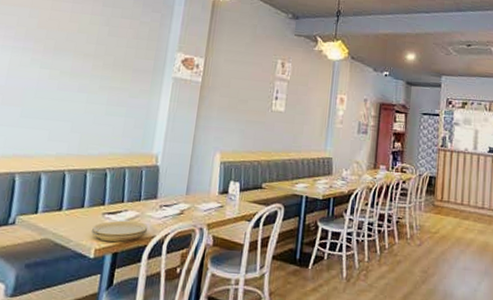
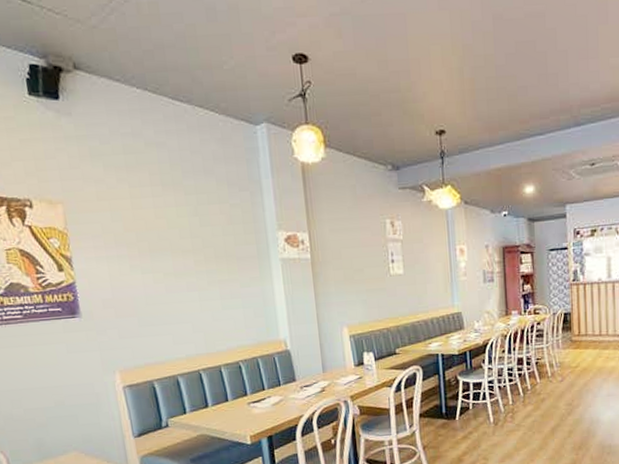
plate: present [90,220,149,243] -> none [241,405,295,428]

